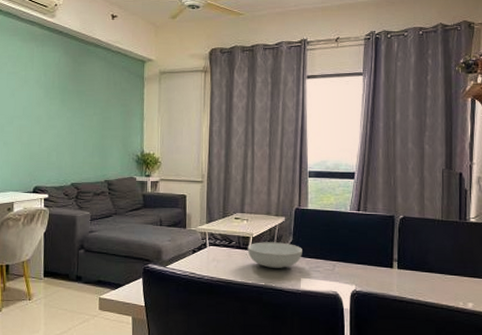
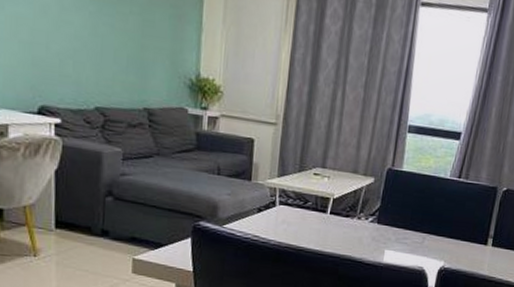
serving bowl: present [247,242,302,268] -> none [325,204,390,238]

